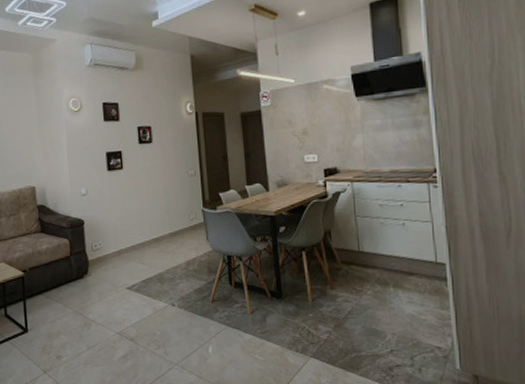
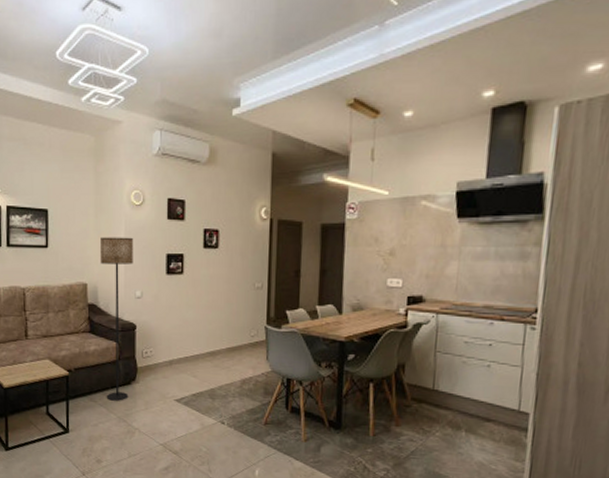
floor lamp: none [44,140,83,296] -> present [99,237,133,401]

